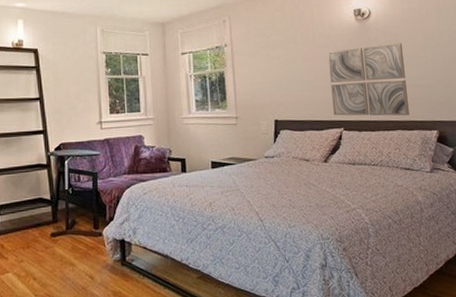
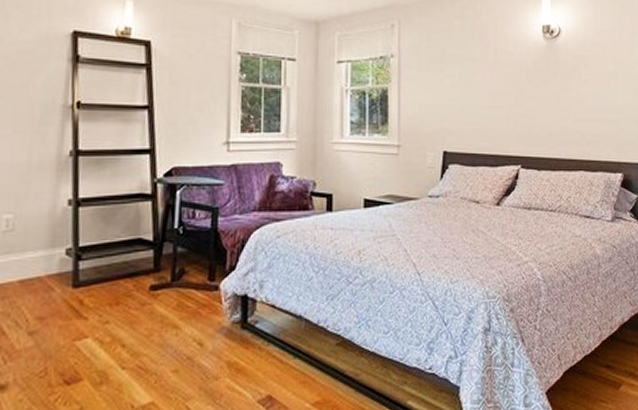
wall art: present [328,43,409,116] -> none [510,68,594,155]

